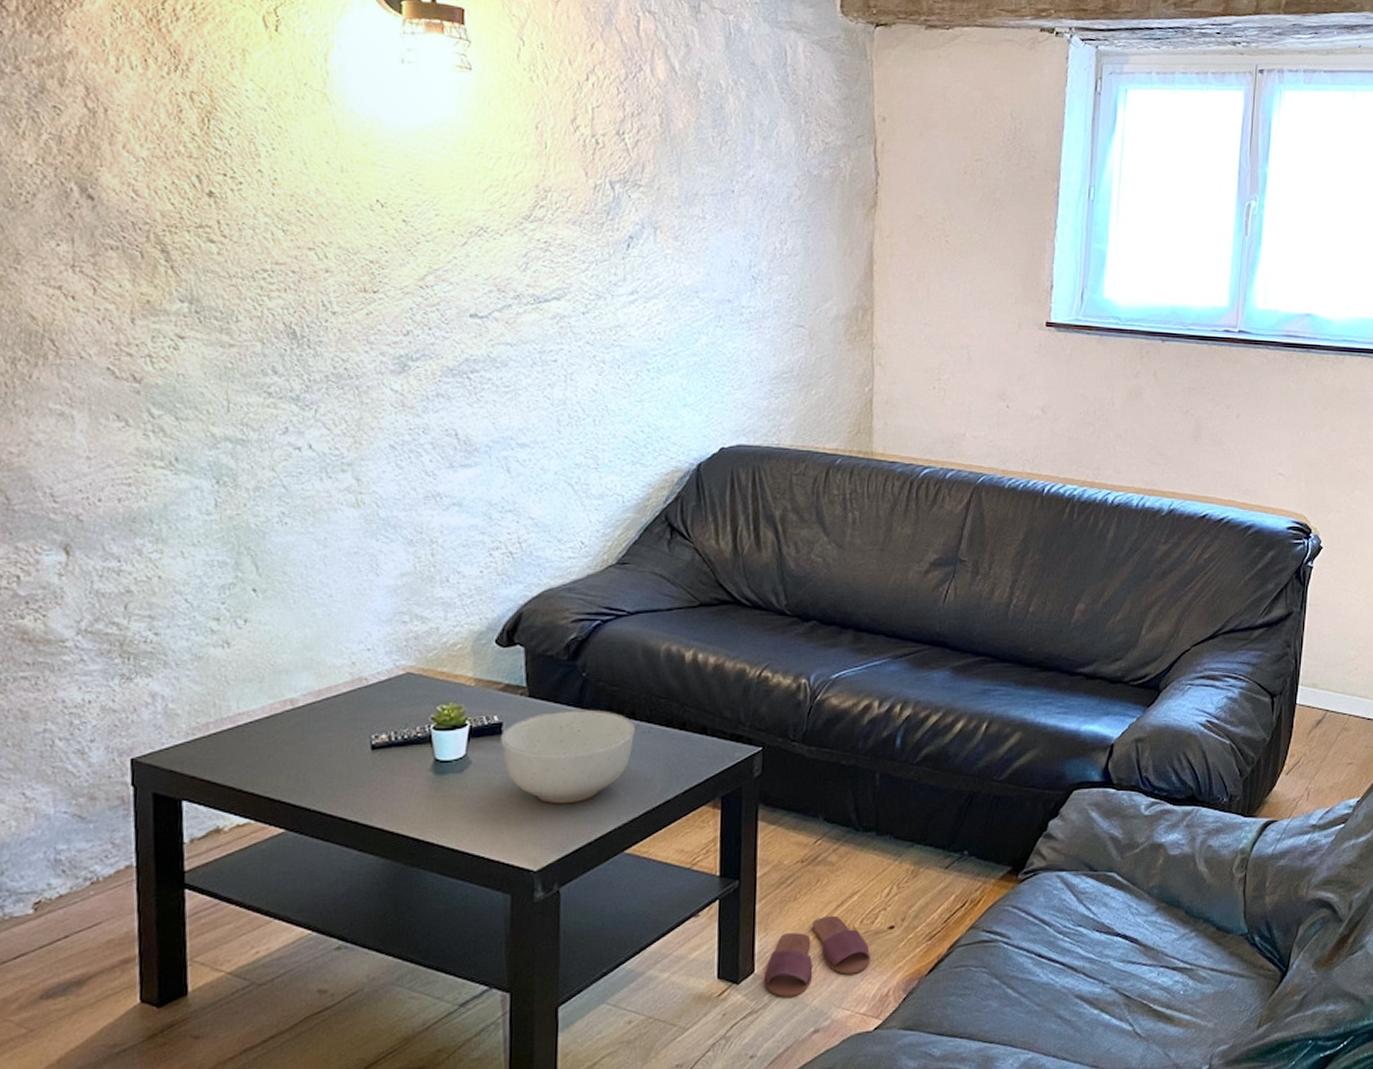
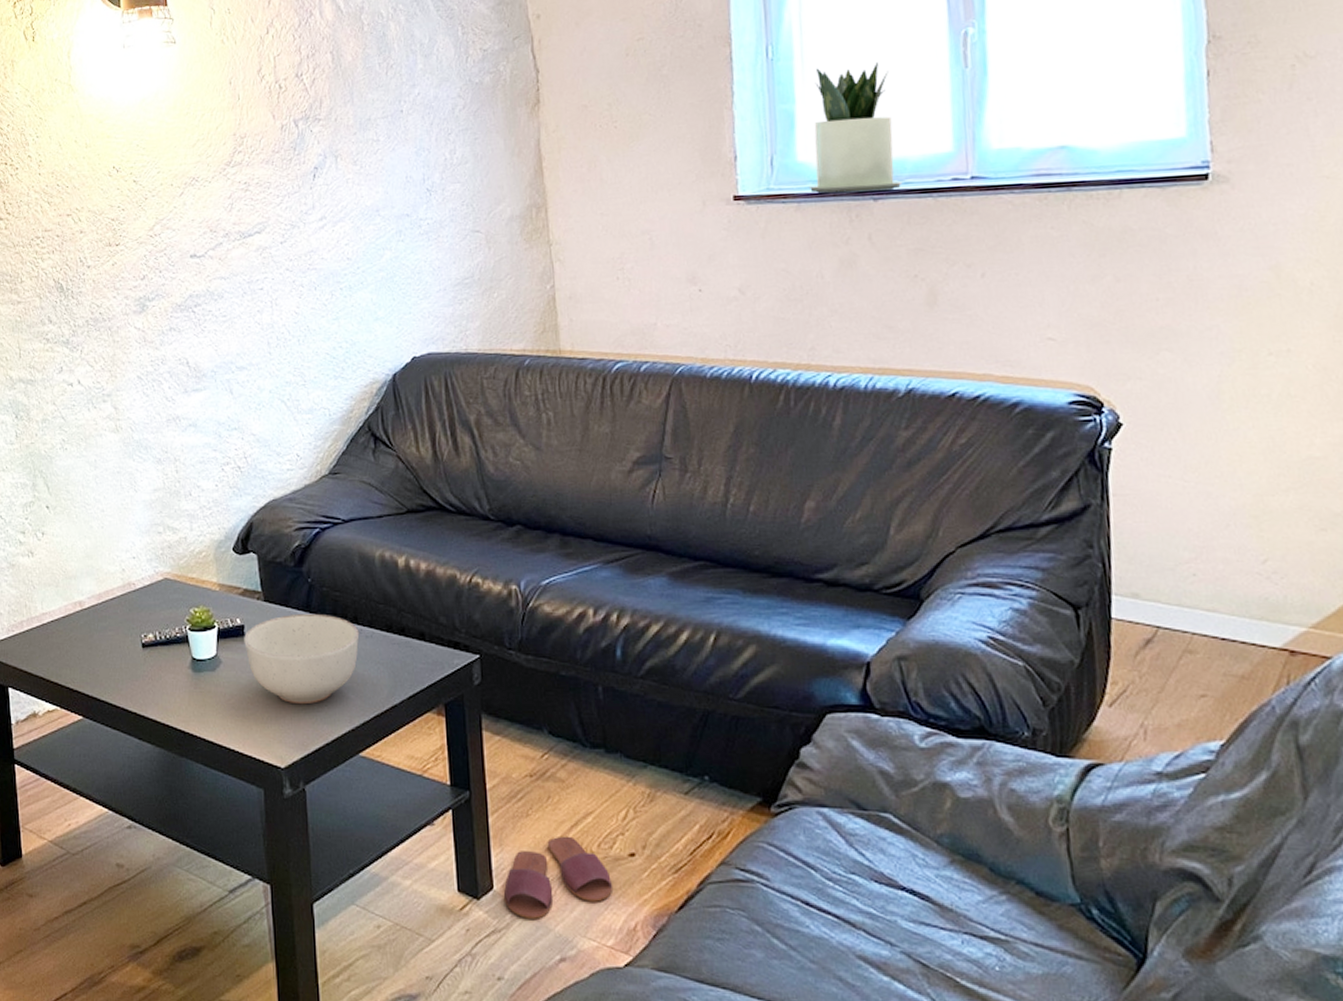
planter: none [1110,215,1186,335] -> present [808,61,903,195]

